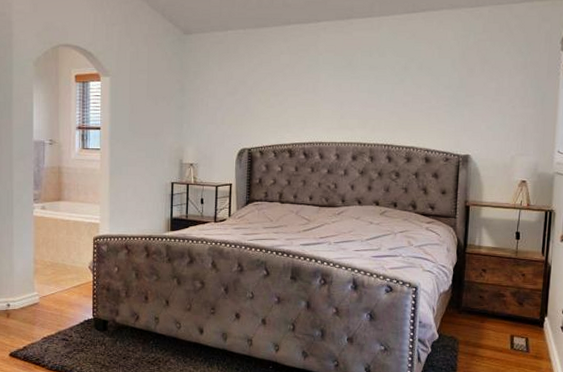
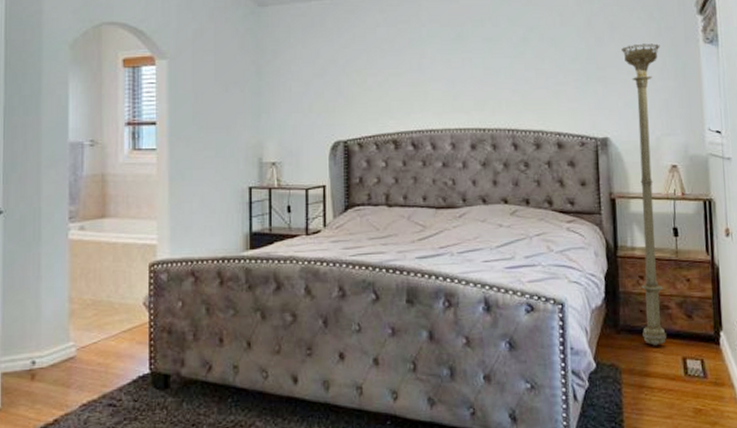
floor lamp: none [480,75,524,325] -> present [622,43,666,346]

